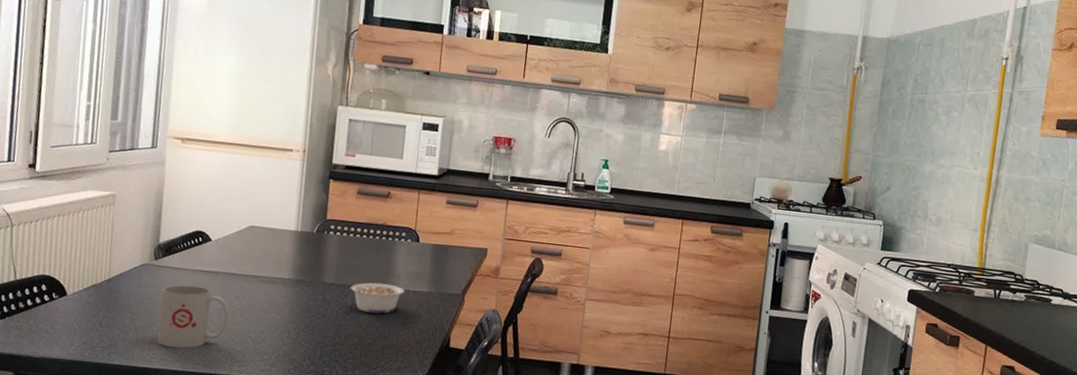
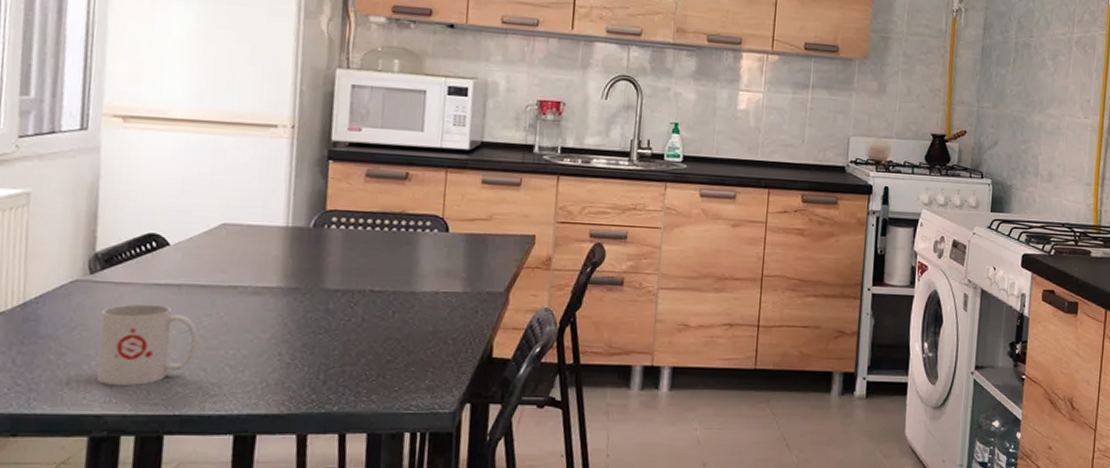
legume: present [350,282,405,314] -> none [360,284,432,323]

